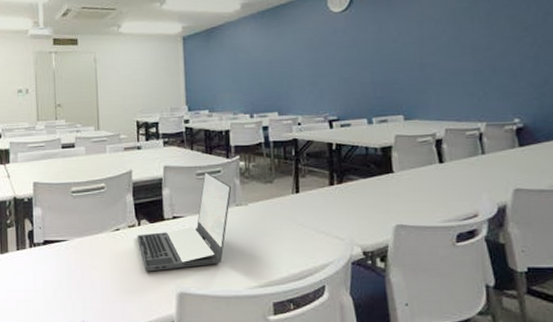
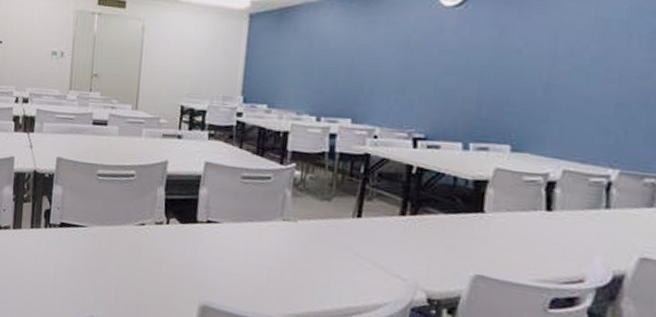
laptop: present [137,171,232,272] -> none [163,175,281,282]

